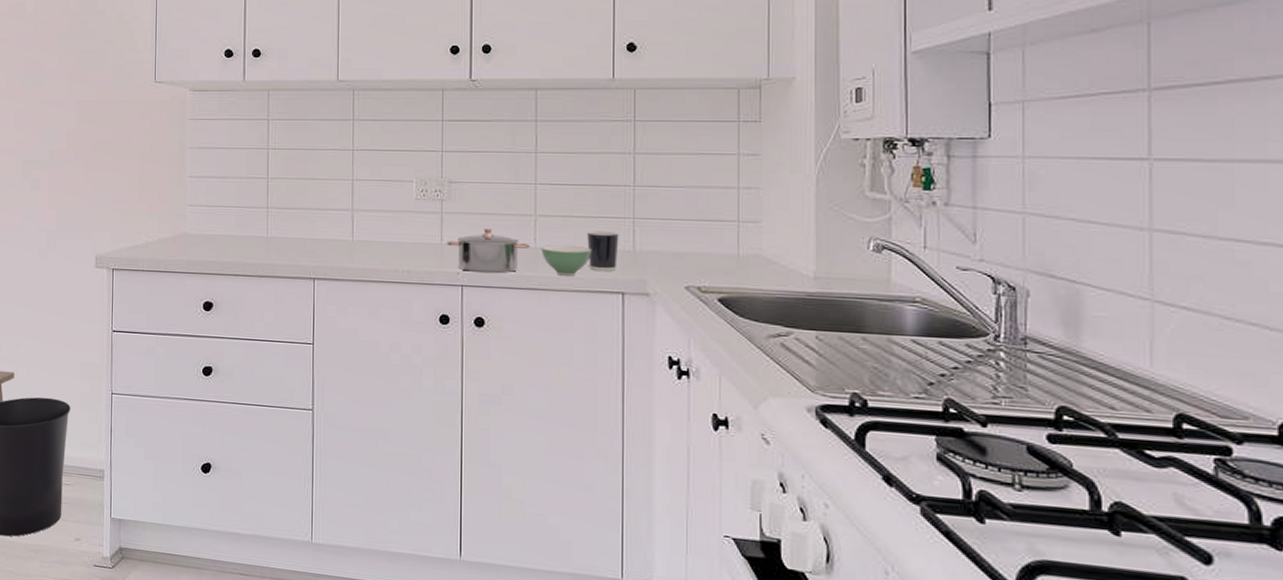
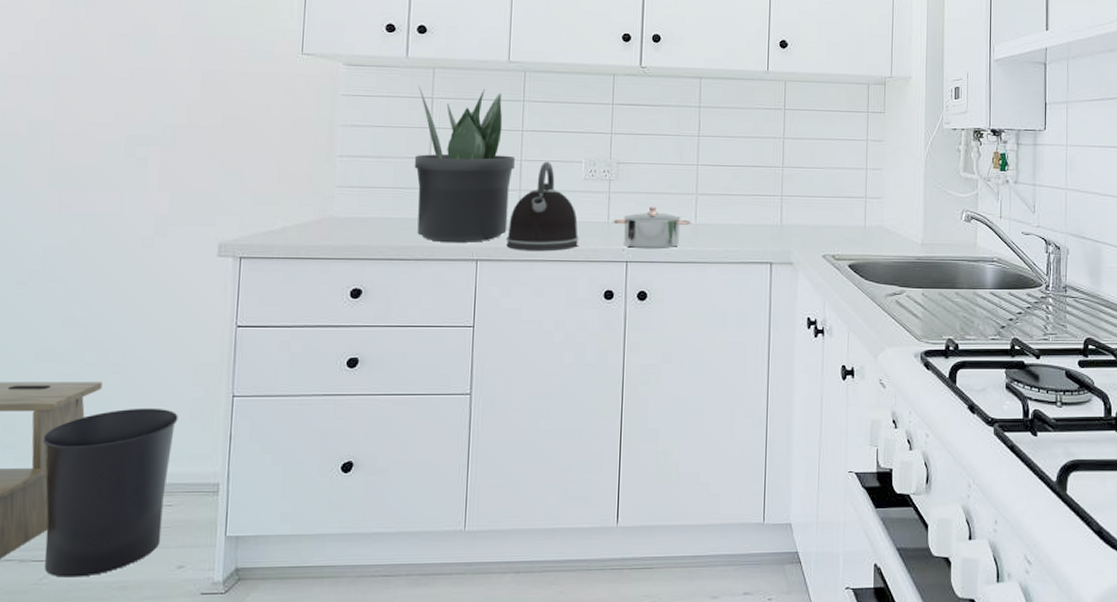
planter: none [254,107,346,261] -> present [414,85,515,242]
kettle: none [340,181,413,273] -> present [505,161,580,252]
bowl: present [541,244,592,278] -> none [701,220,745,251]
mug: present [587,231,619,271] -> none [741,208,769,243]

